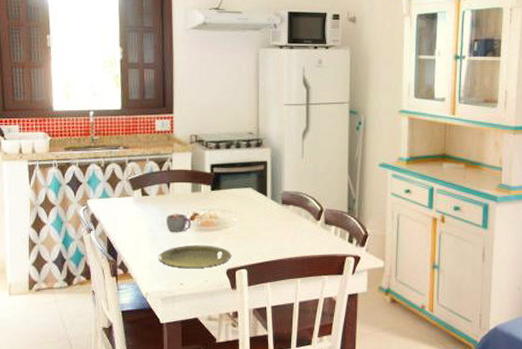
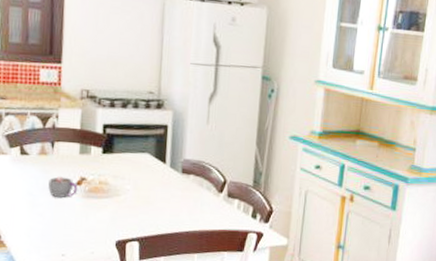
plate: present [159,245,231,268] -> none [38,212,122,238]

